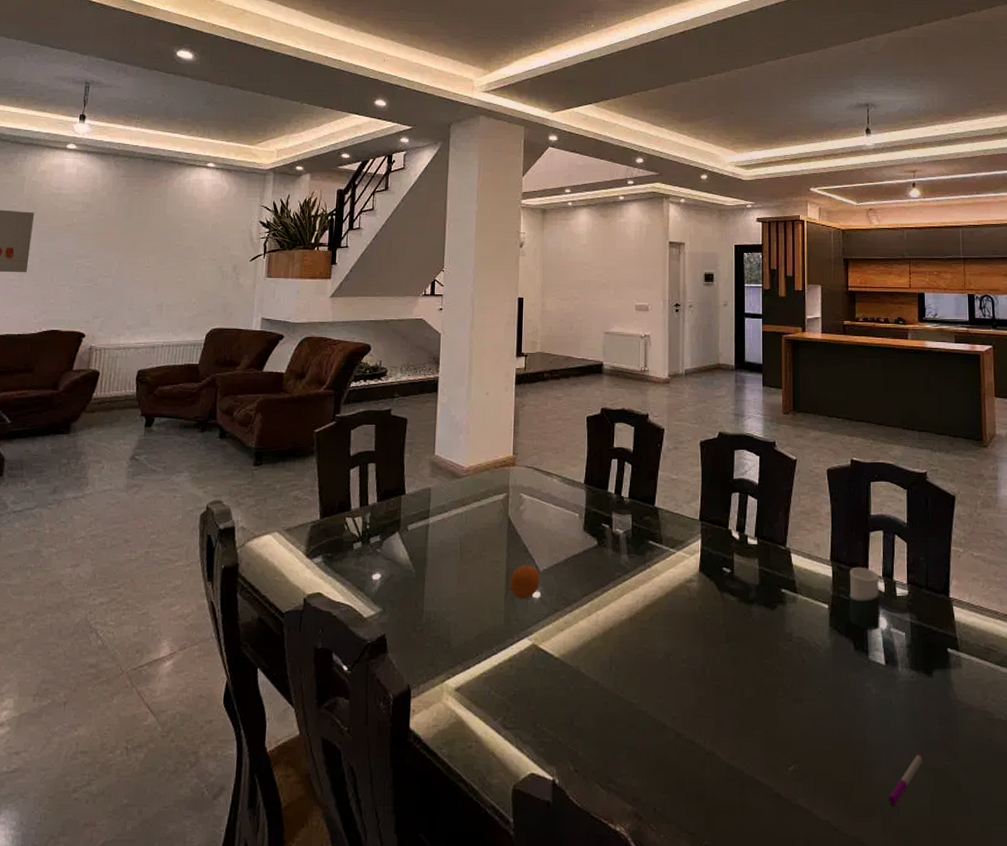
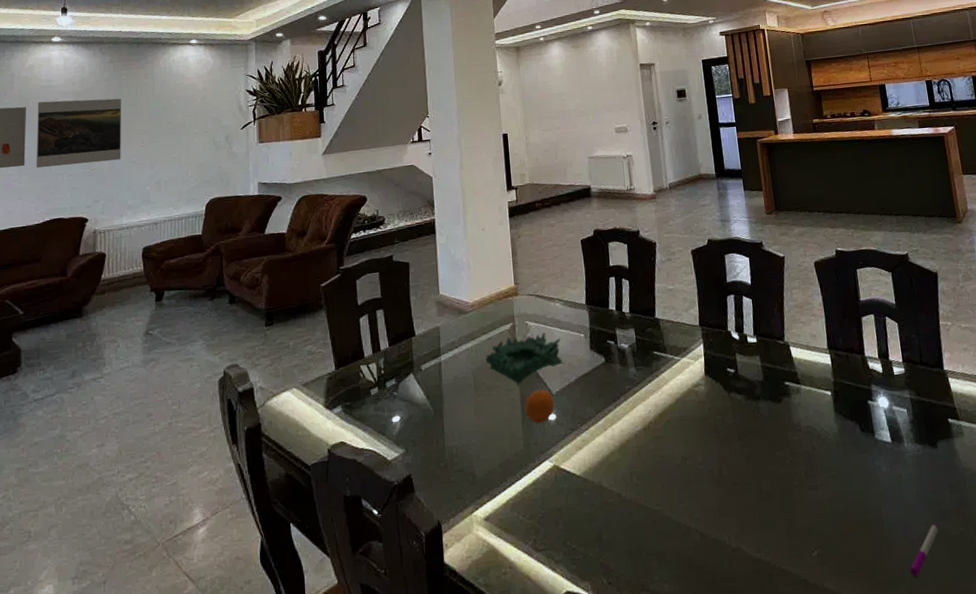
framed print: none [38,209,132,278] -> present [36,98,122,169]
decorative bowl: none [474,507,555,558] -> present [485,332,563,385]
cup: present [837,567,881,630] -> none [838,351,883,411]

